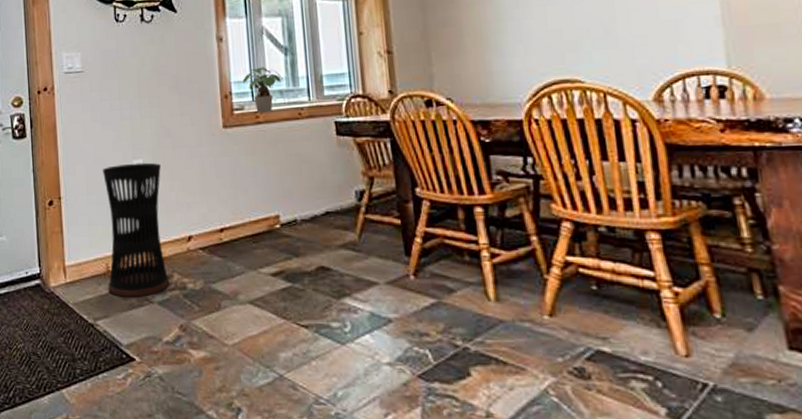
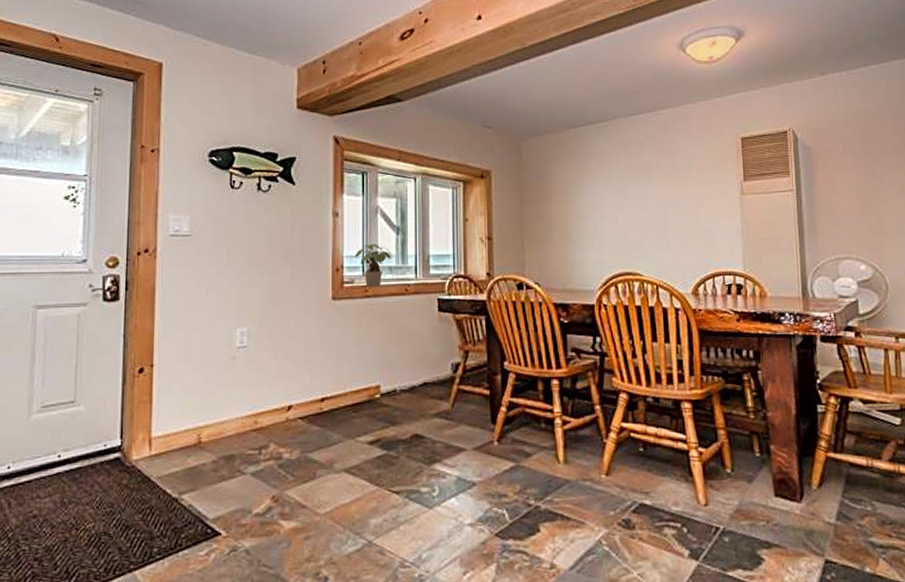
umbrella stand: present [103,162,170,297] -> none [197,331,266,469]

